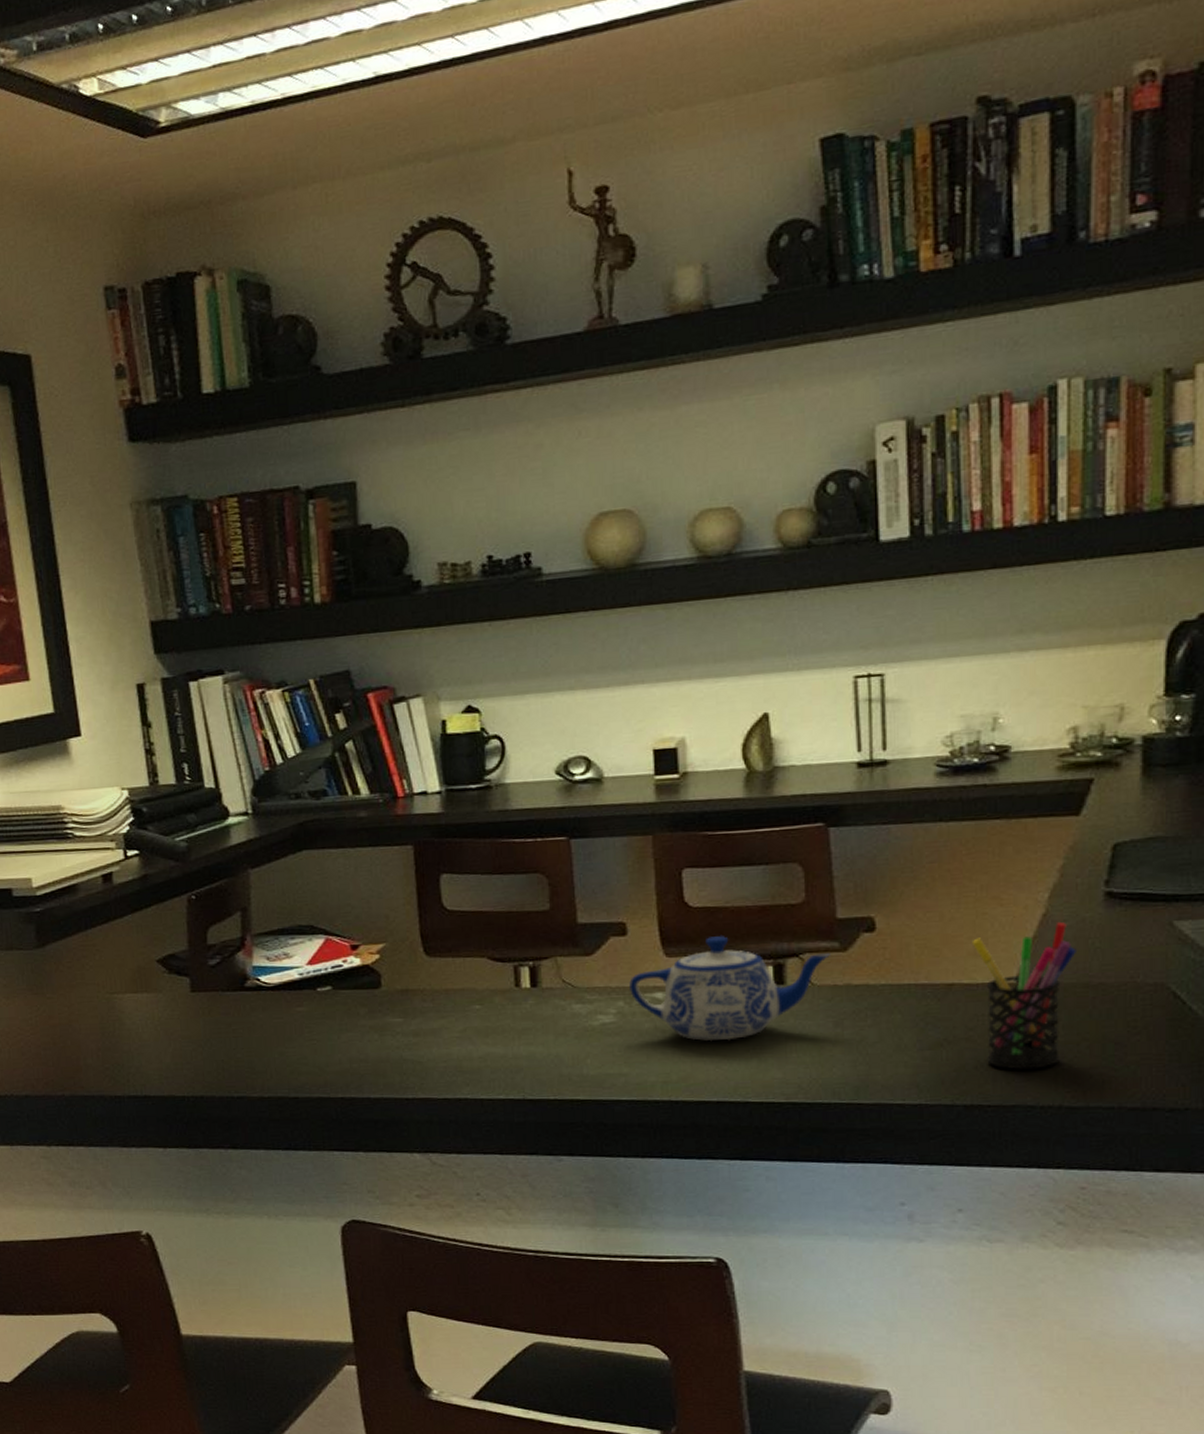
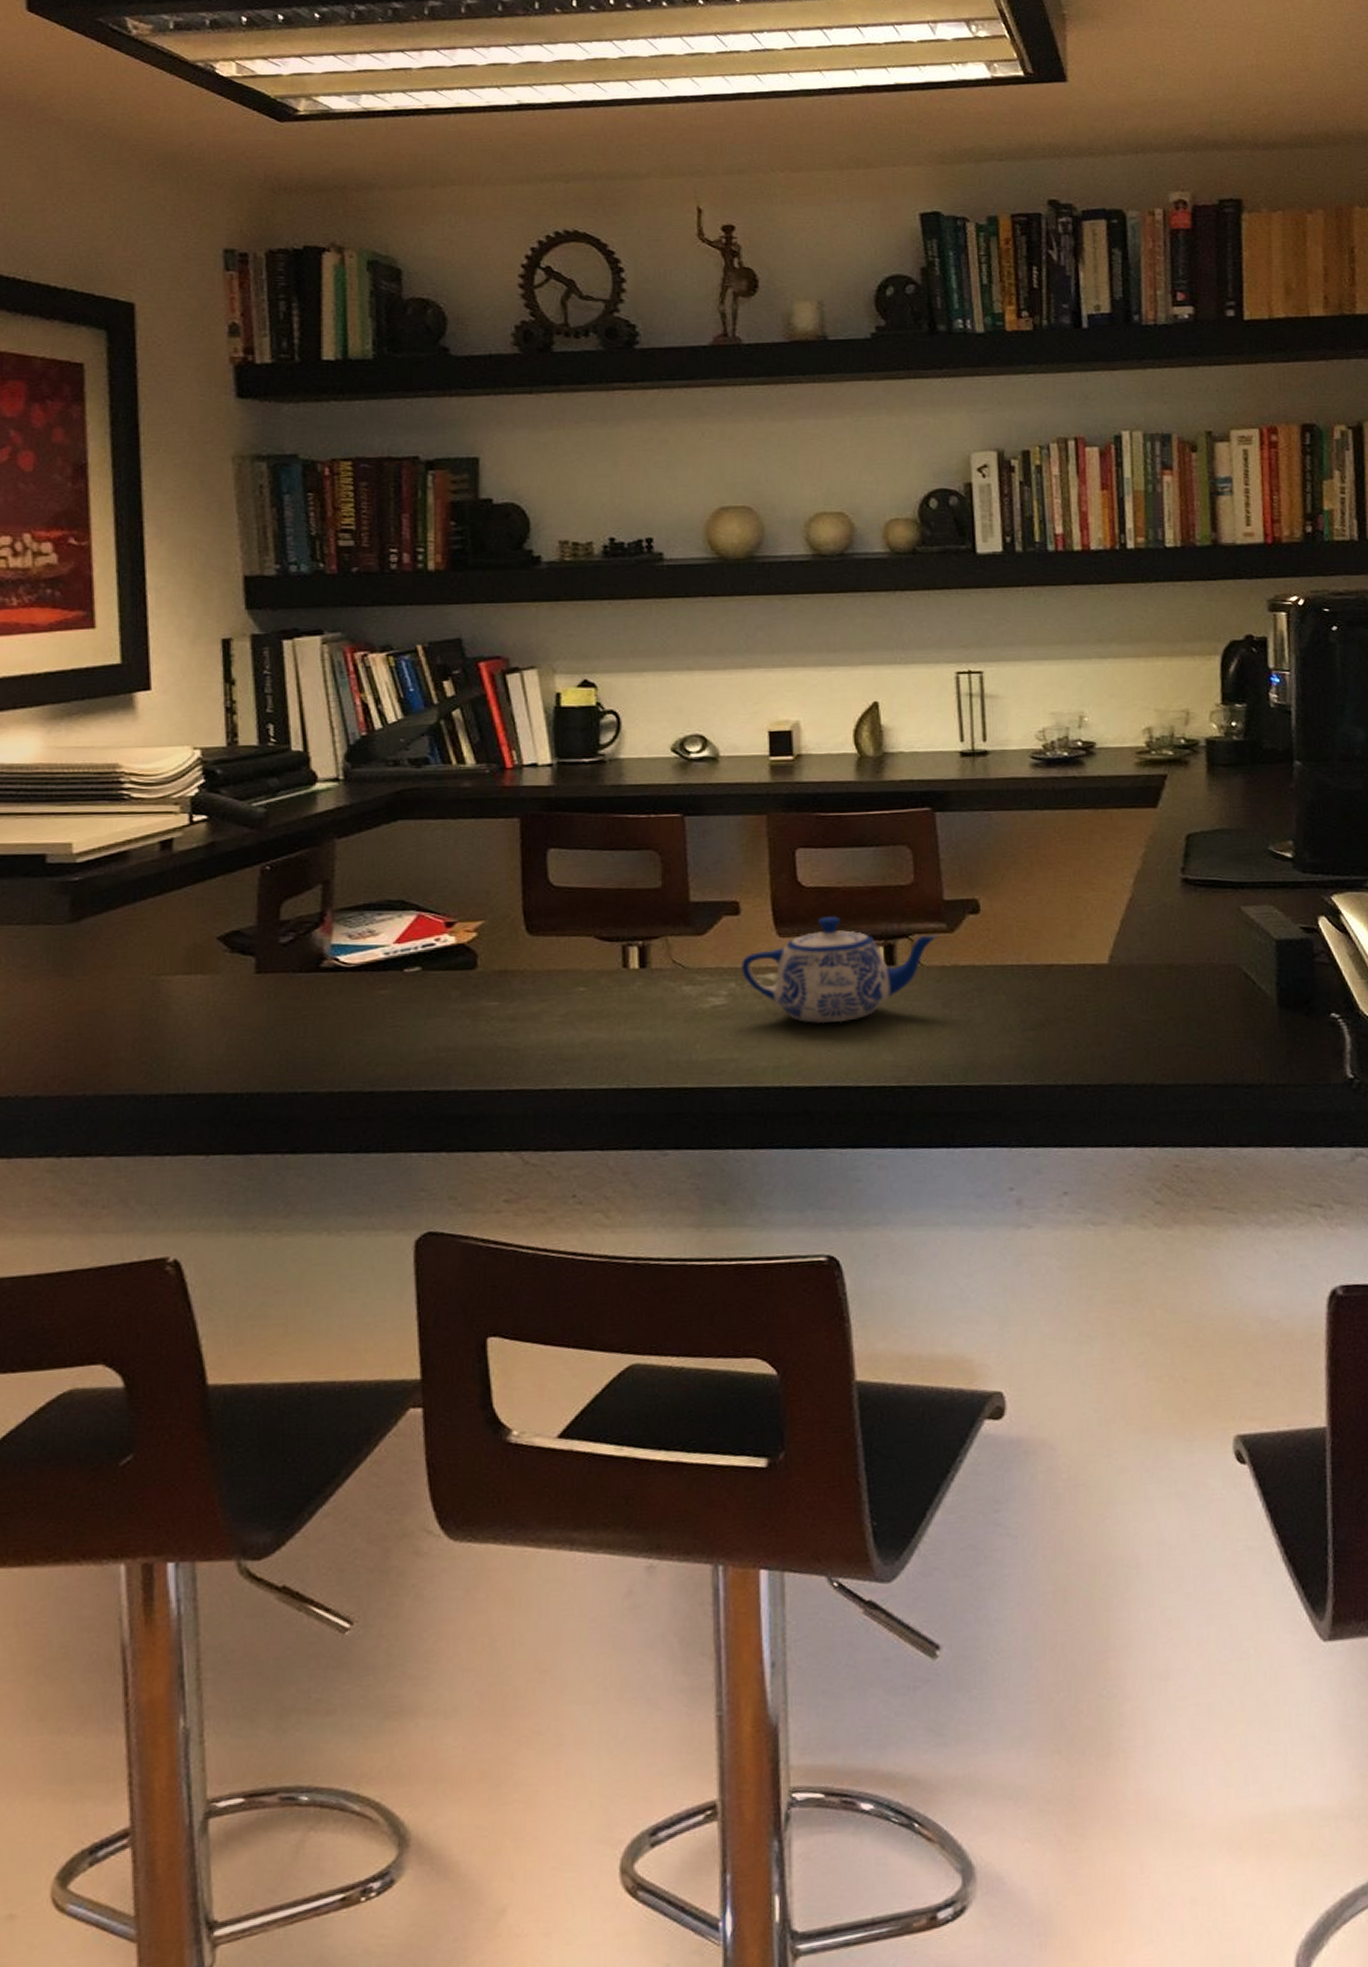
pen holder: present [971,922,1076,1070] -> none [1067,907,1160,1049]

